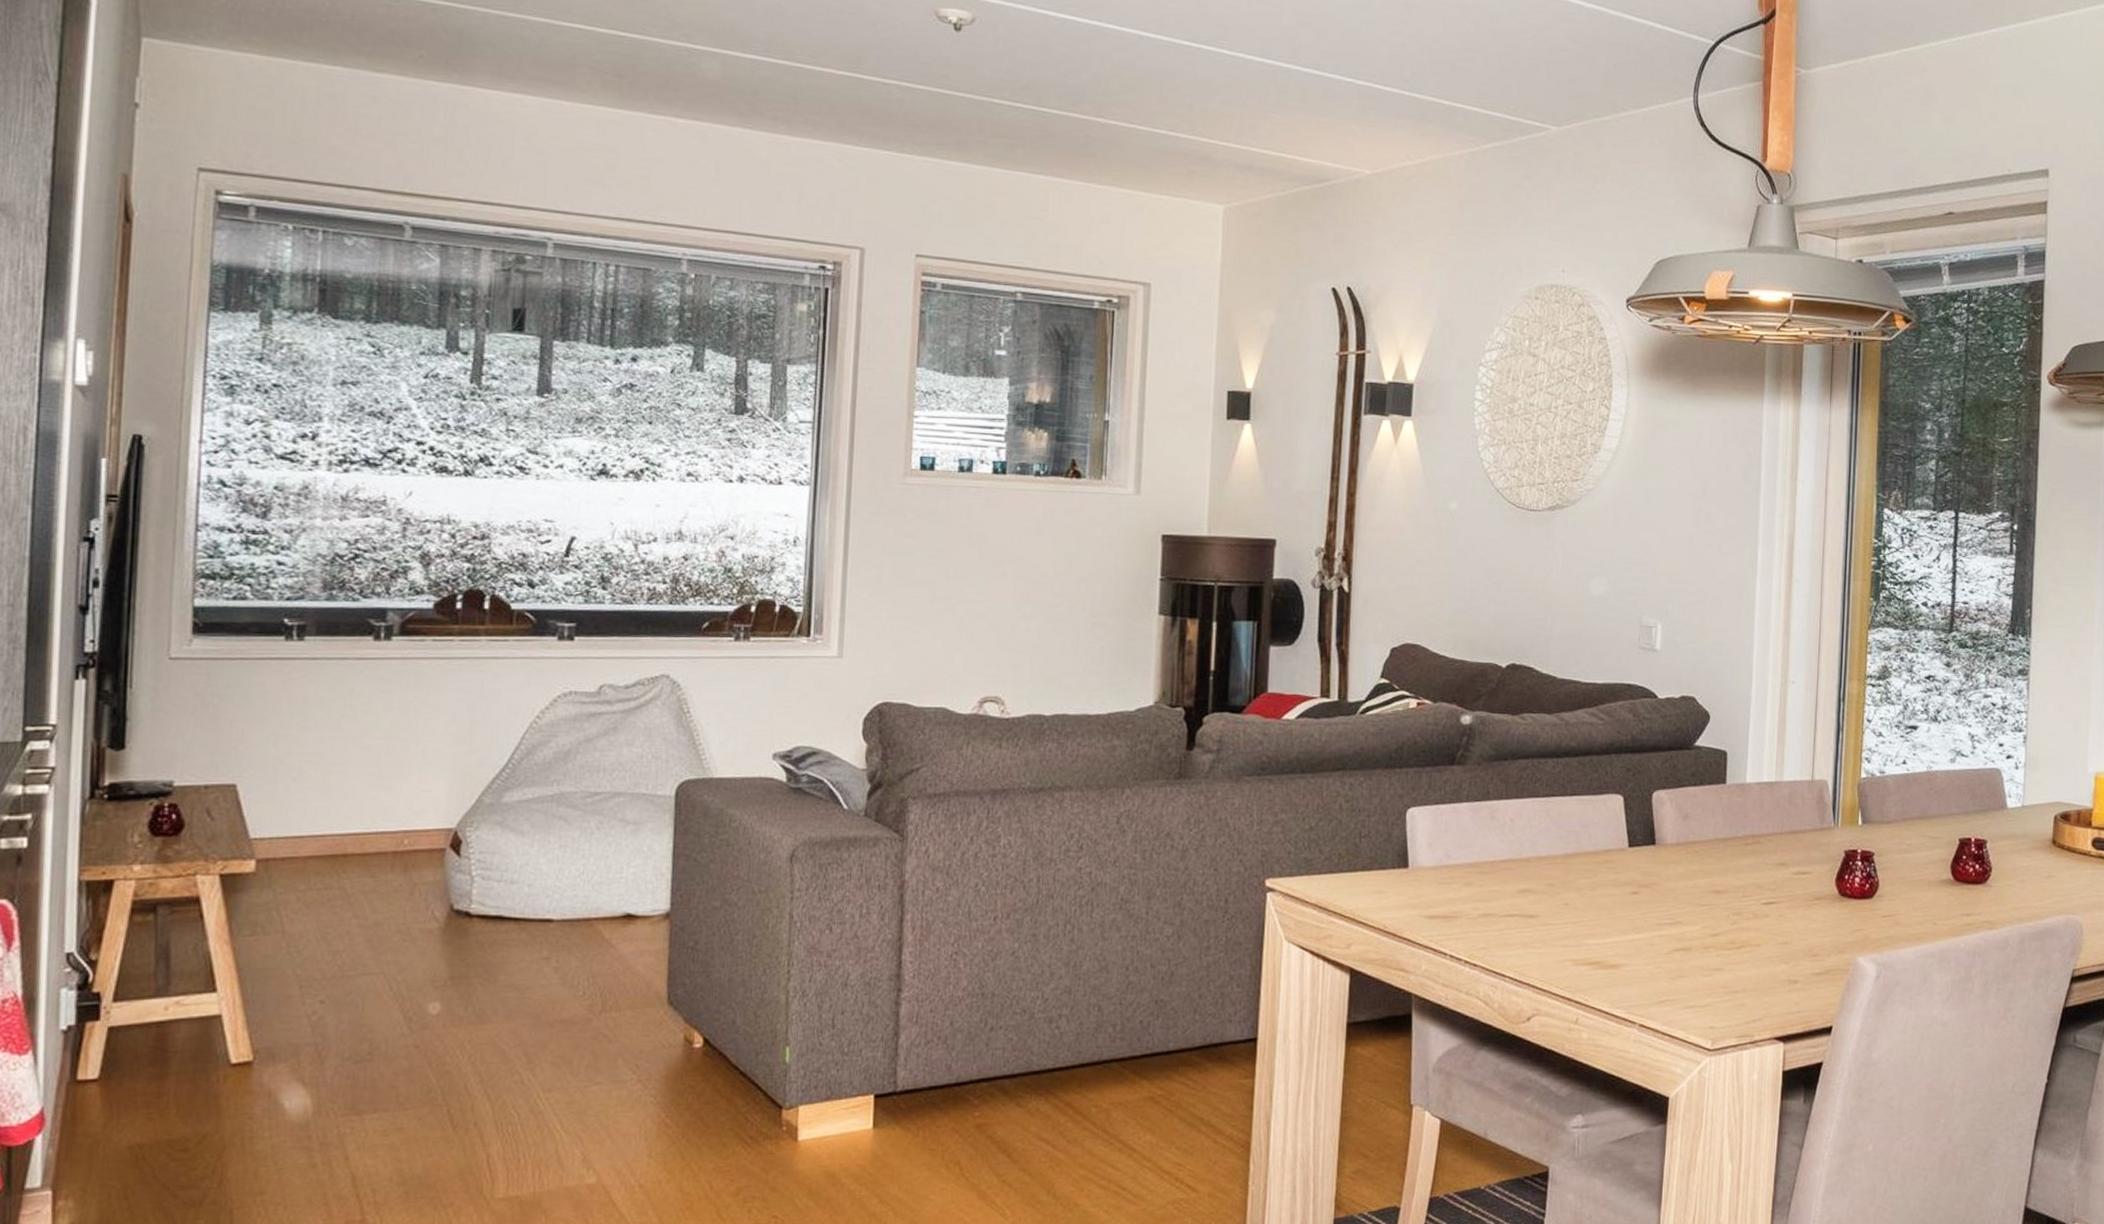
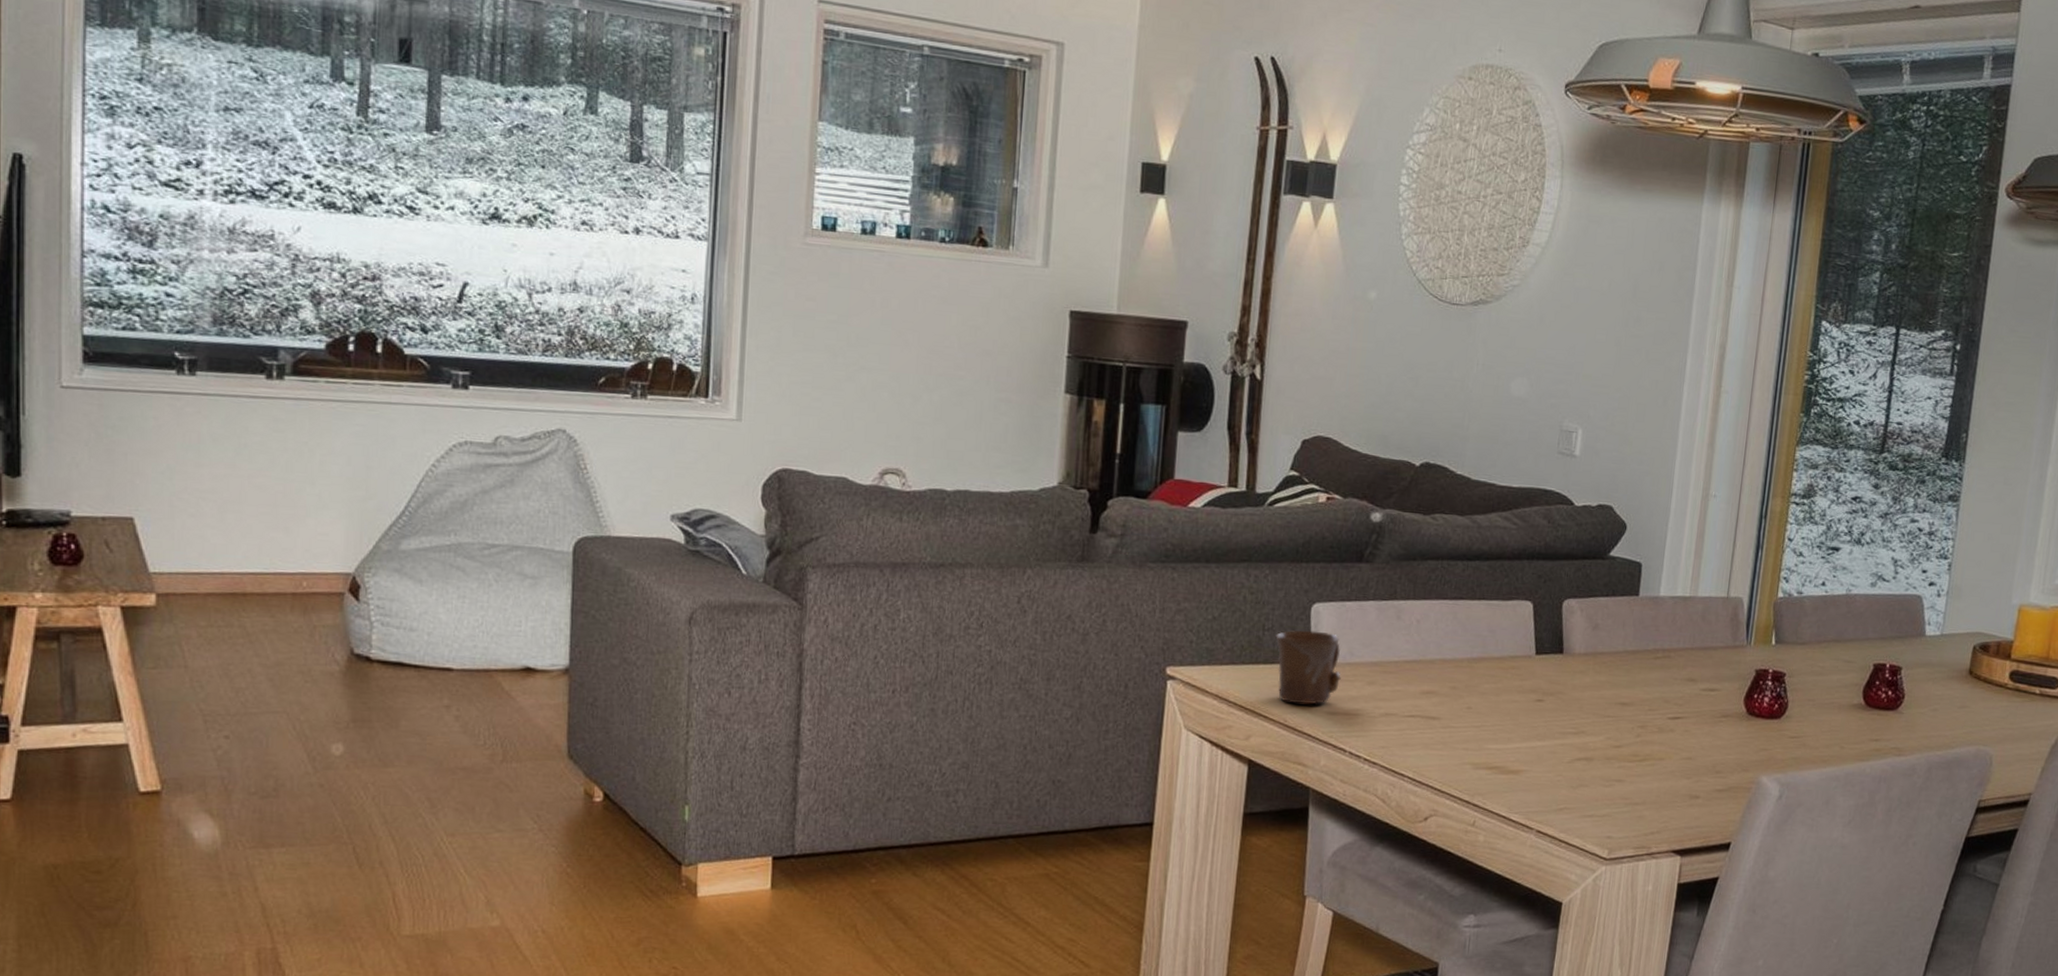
mug: none [1372,835,1439,909] -> present [1275,630,1341,705]

